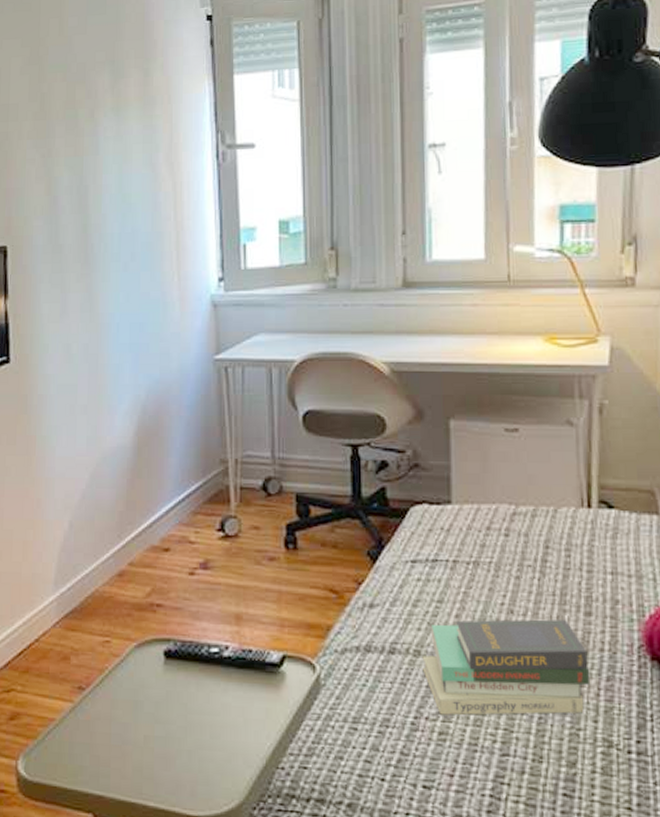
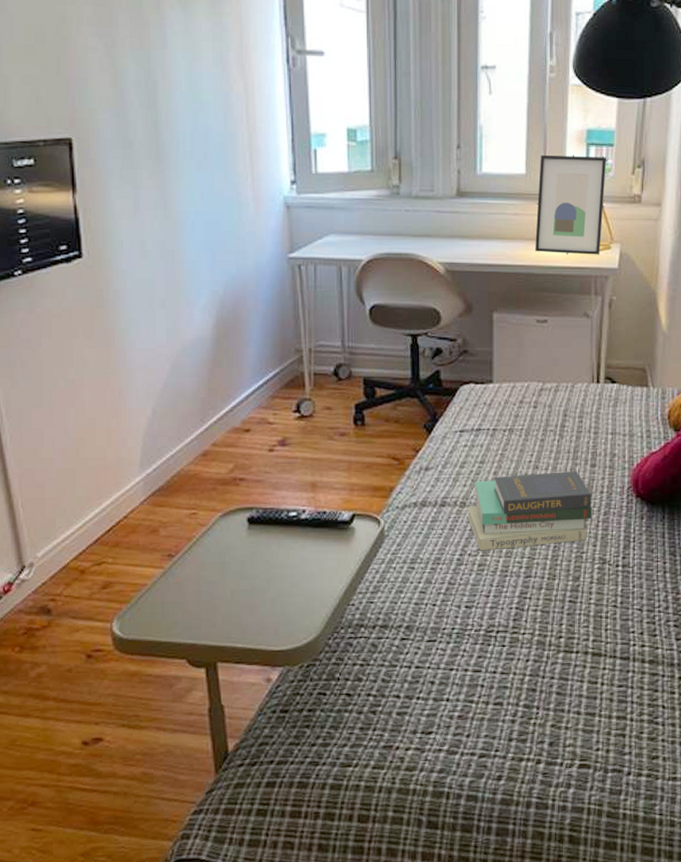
picture frame: none [499,234,589,350] -> present [535,155,608,255]

